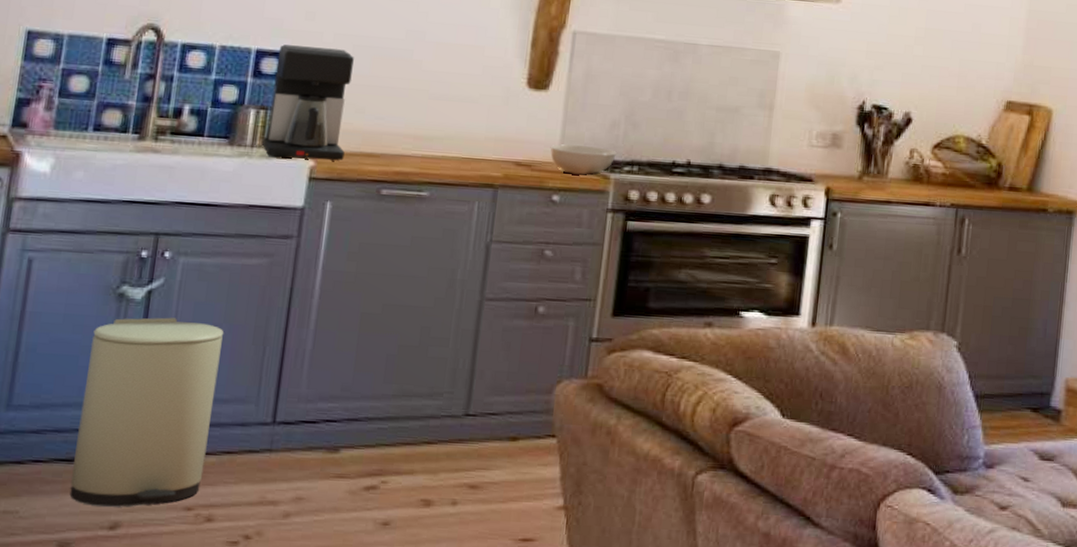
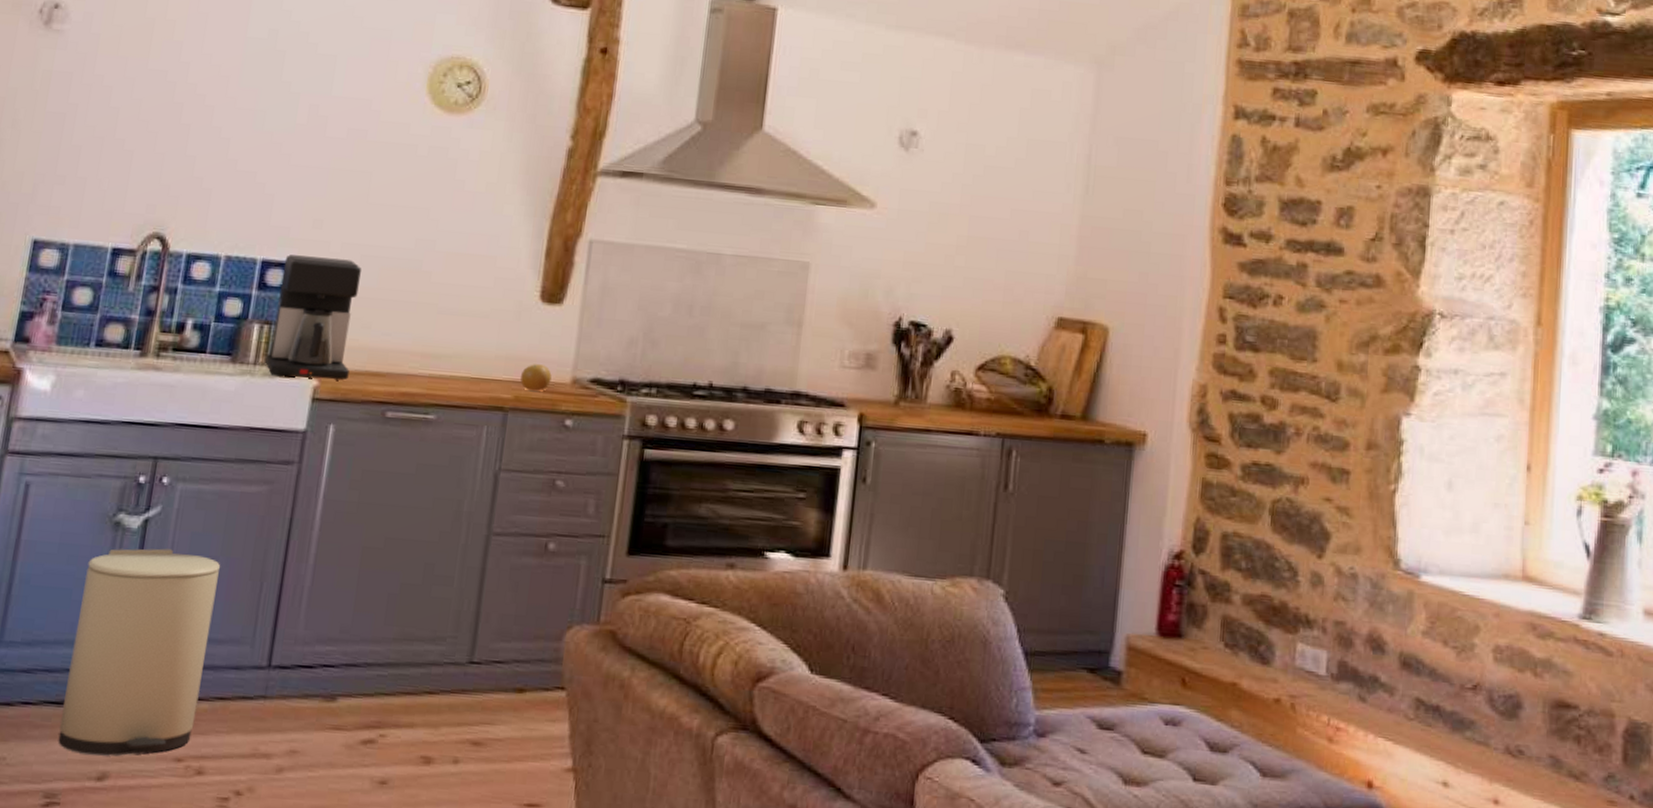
fruit: none [509,145,539,170] -> present [520,364,552,392]
bowl: present [550,144,617,176] -> none [563,363,634,399]

